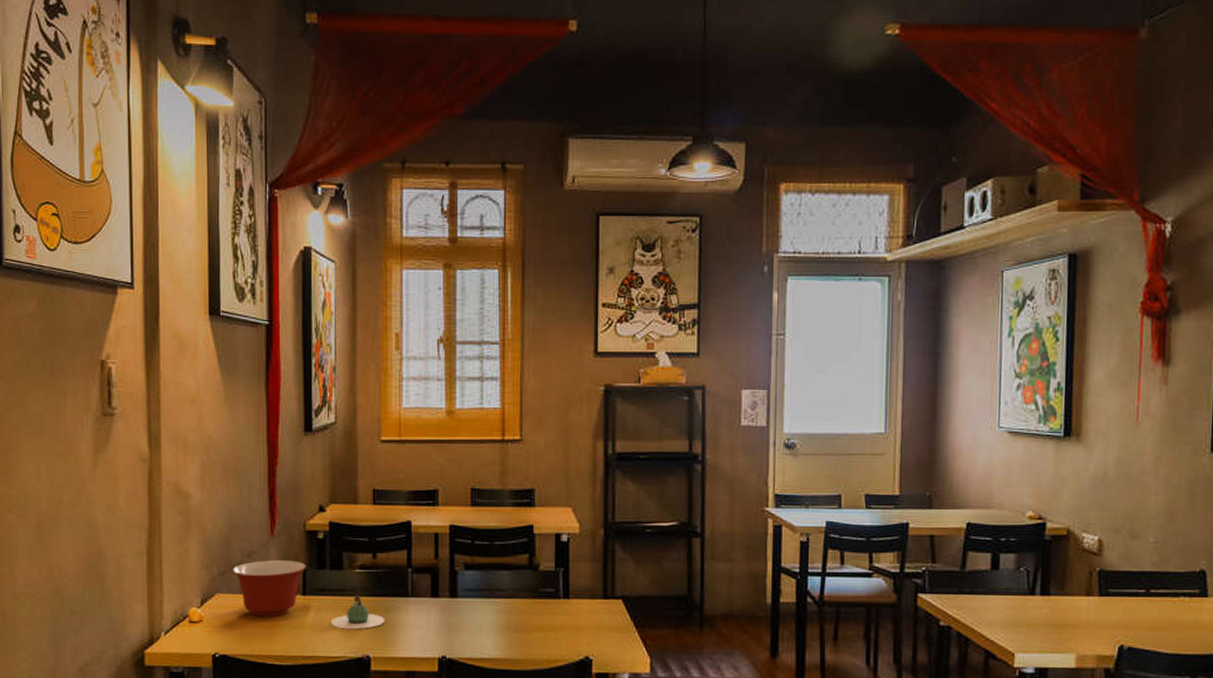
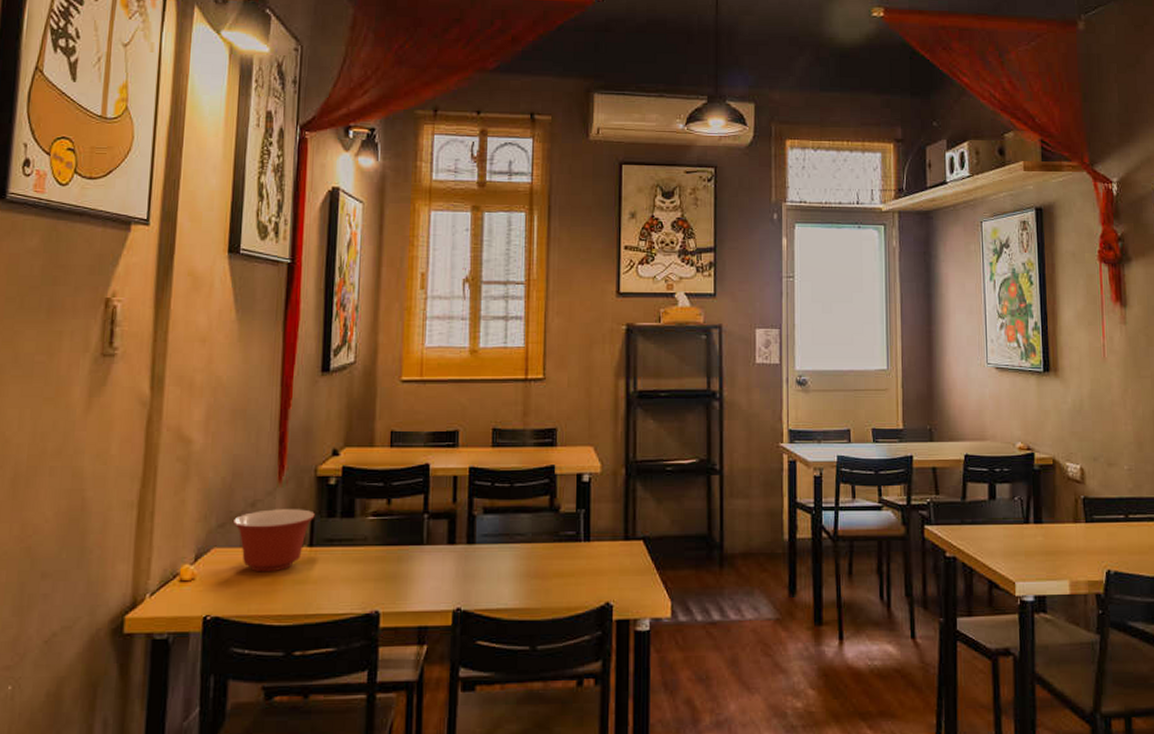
teapot: present [330,595,385,630] -> none [337,544,397,583]

